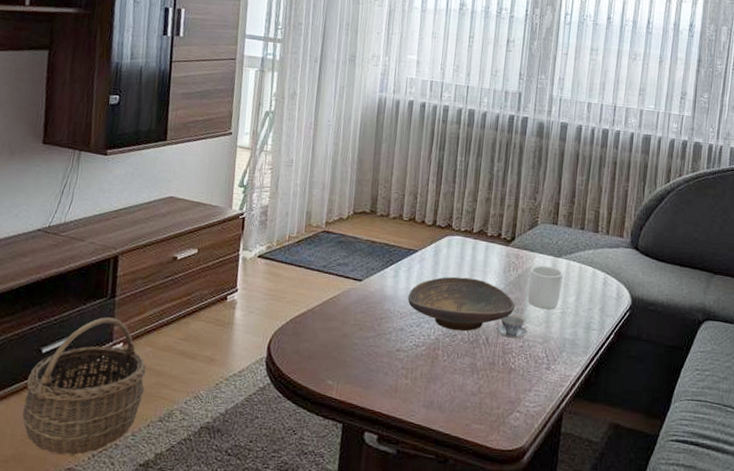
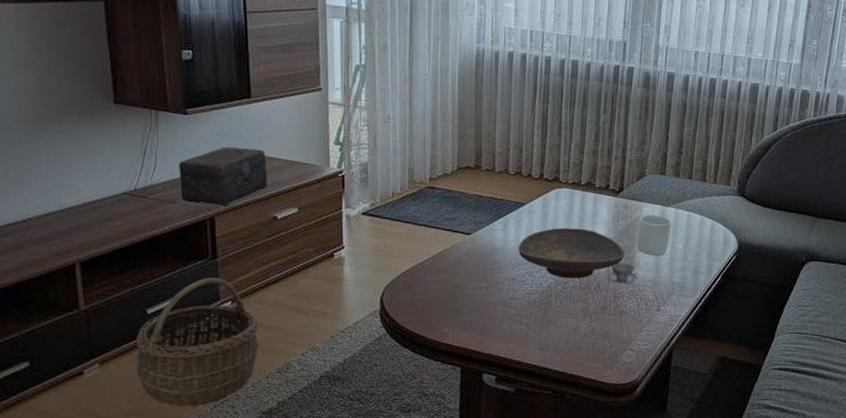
decorative box: none [90,187,174,246] -> present [178,147,268,207]

